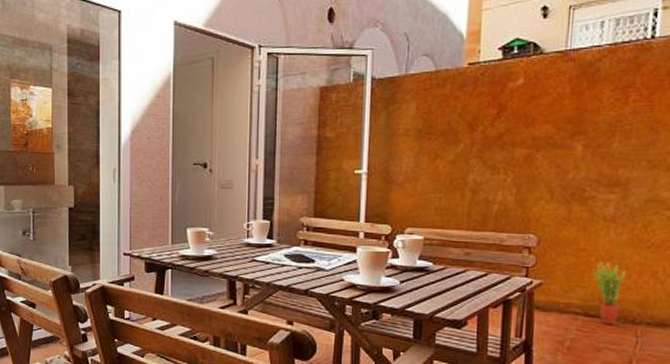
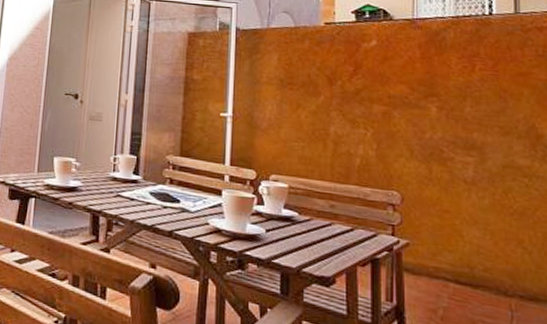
potted plant: present [592,261,627,325] -> none [458,225,493,296]

